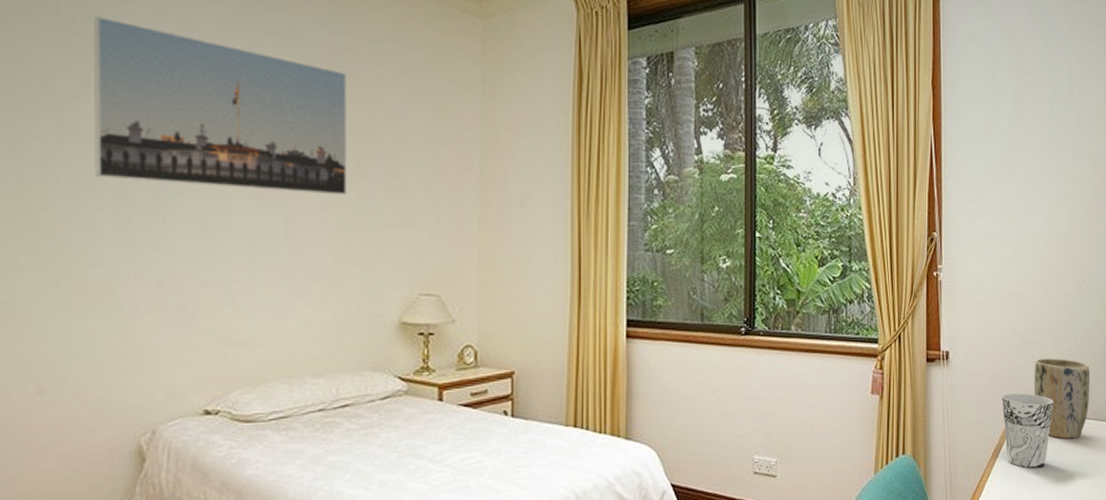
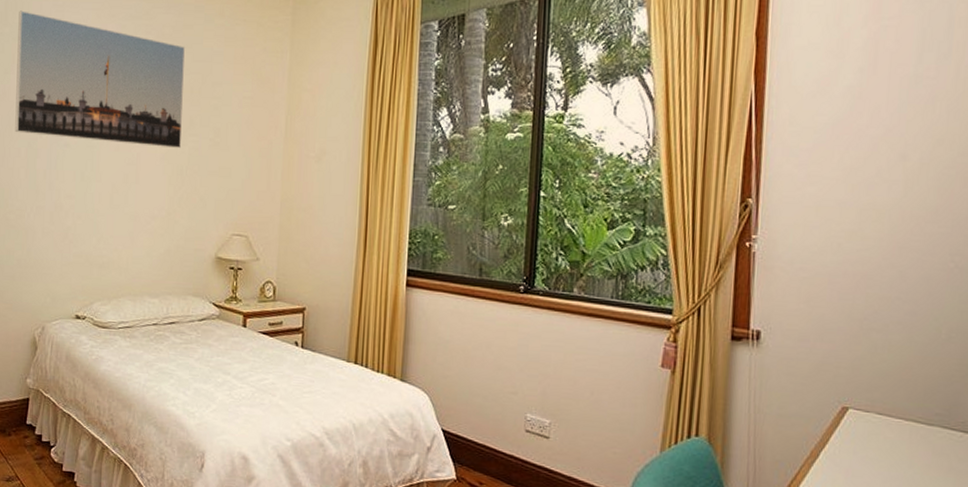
cup: present [1001,393,1054,468] -> none [827,386,901,477]
plant pot: present [1033,358,1090,439] -> none [873,350,958,451]

